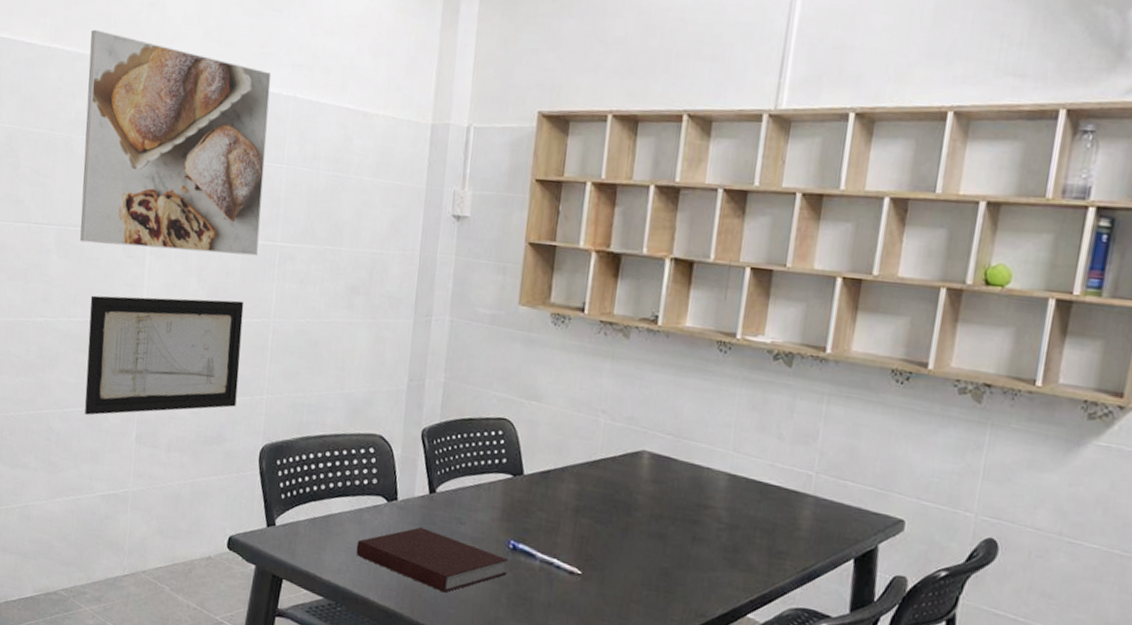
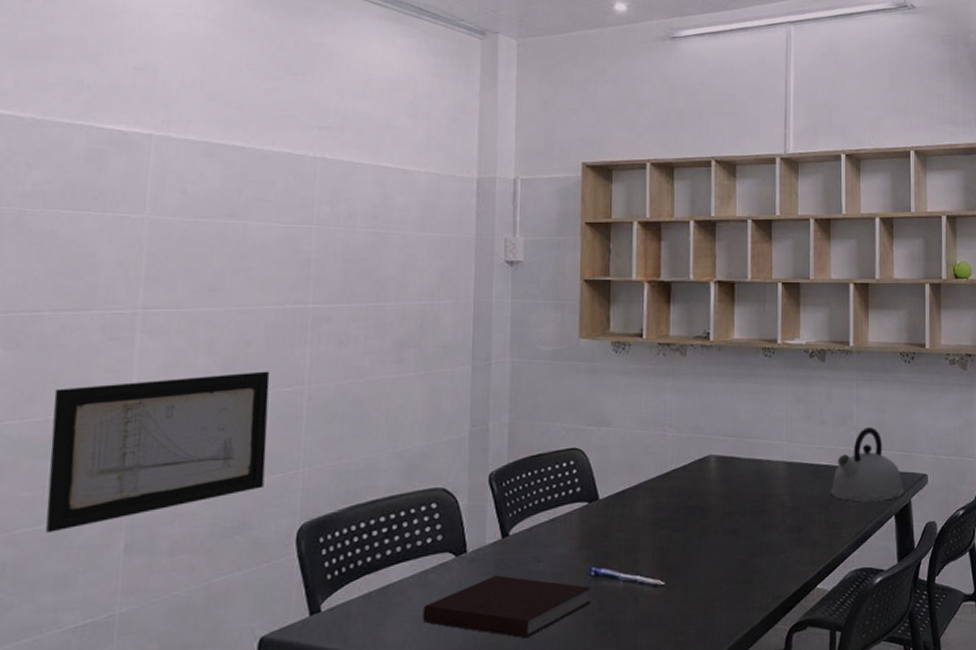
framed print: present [80,29,272,256] -> none [38,94,295,329]
kettle: none [777,452,871,541] -> present [830,427,904,502]

